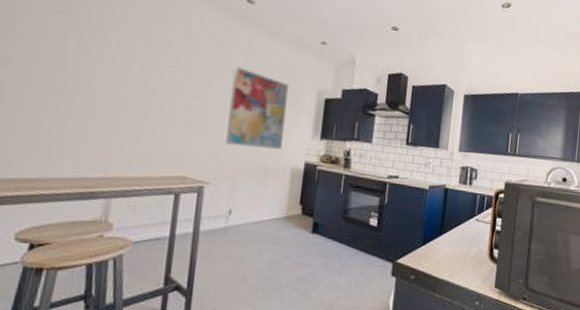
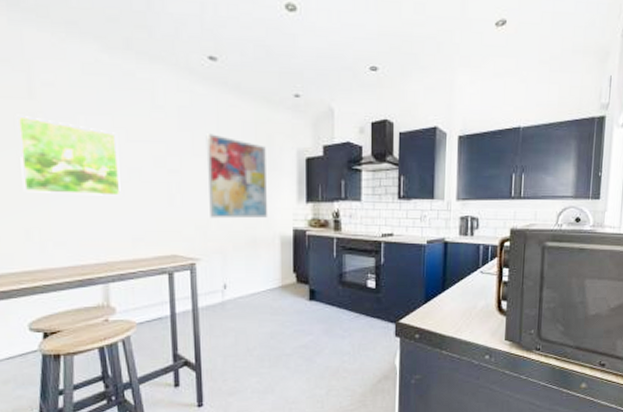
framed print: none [41,27,148,114] -> present [17,114,121,196]

